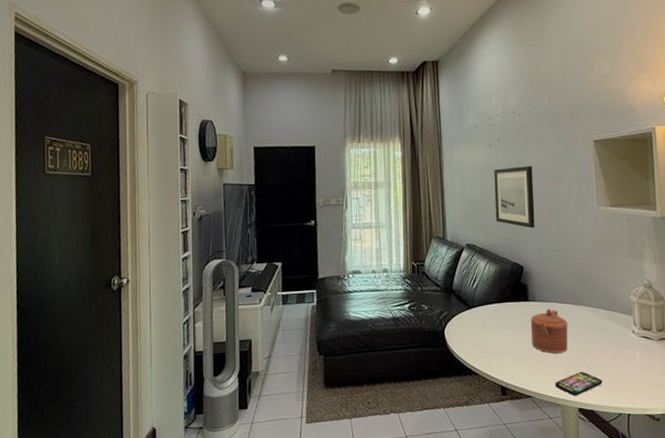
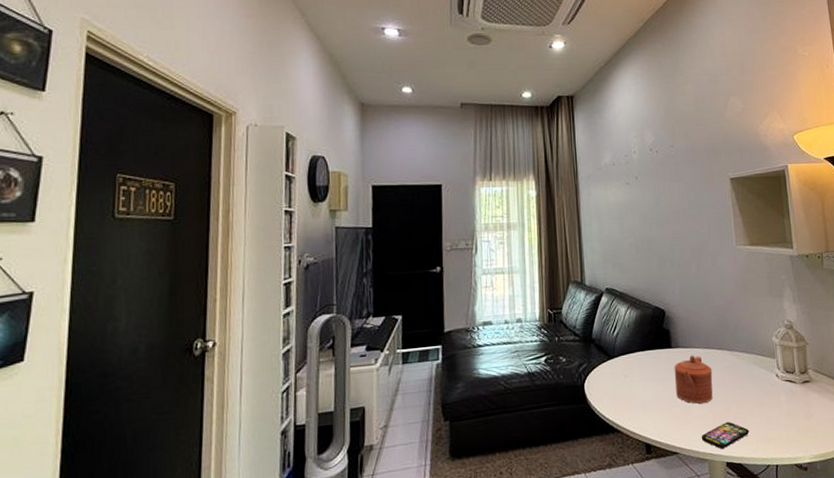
wall art: present [494,166,535,229] -> none [632,204,676,270]

